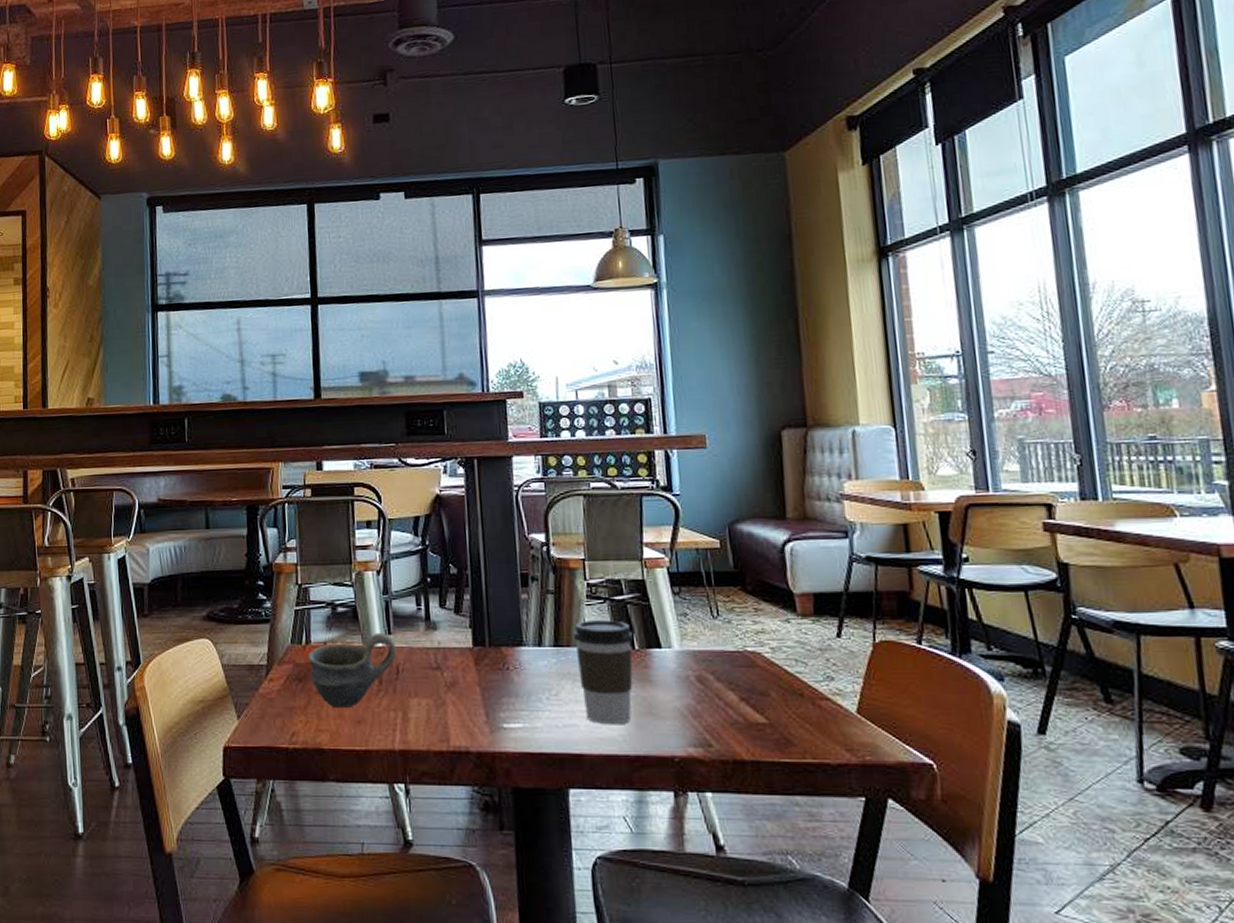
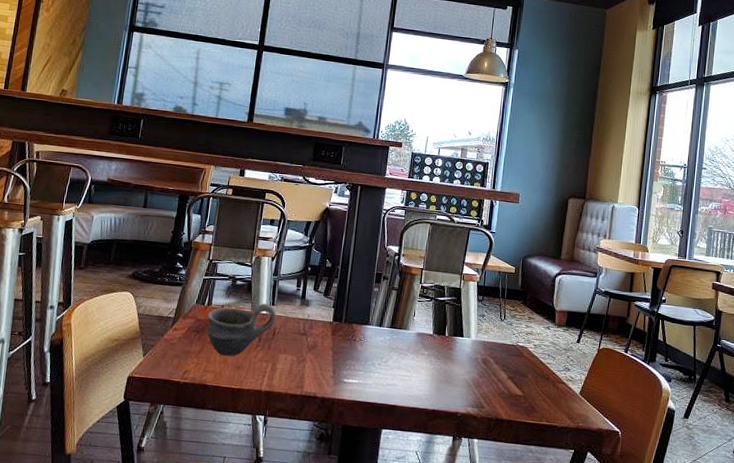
coffee cup: present [574,619,634,725] -> none [403,312,446,388]

